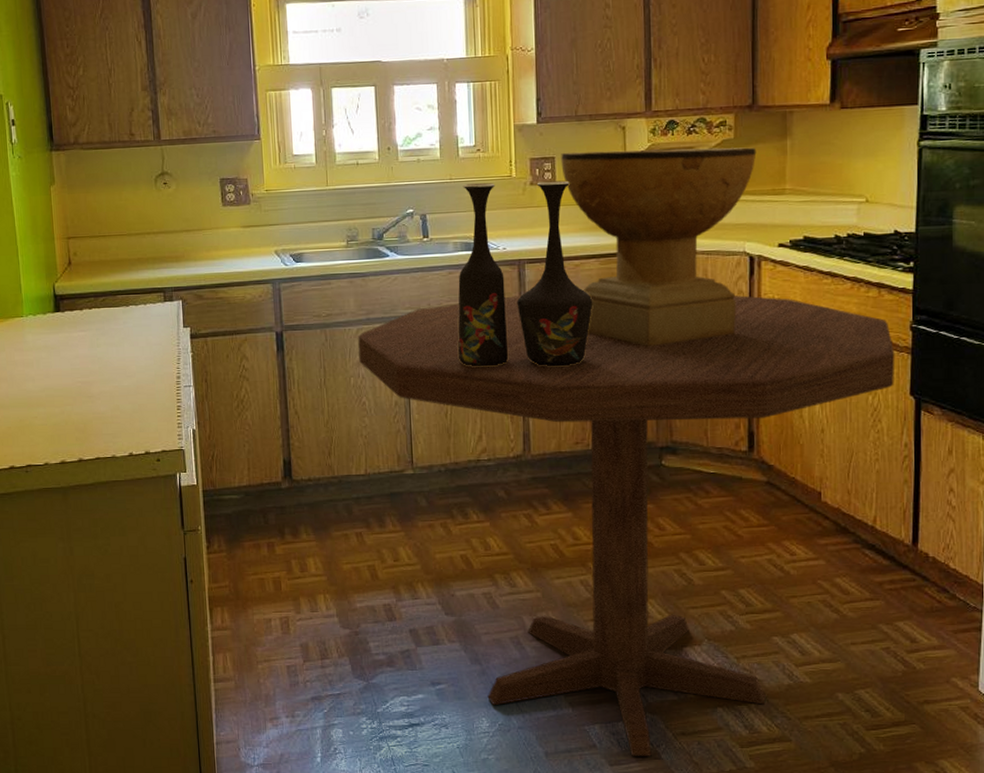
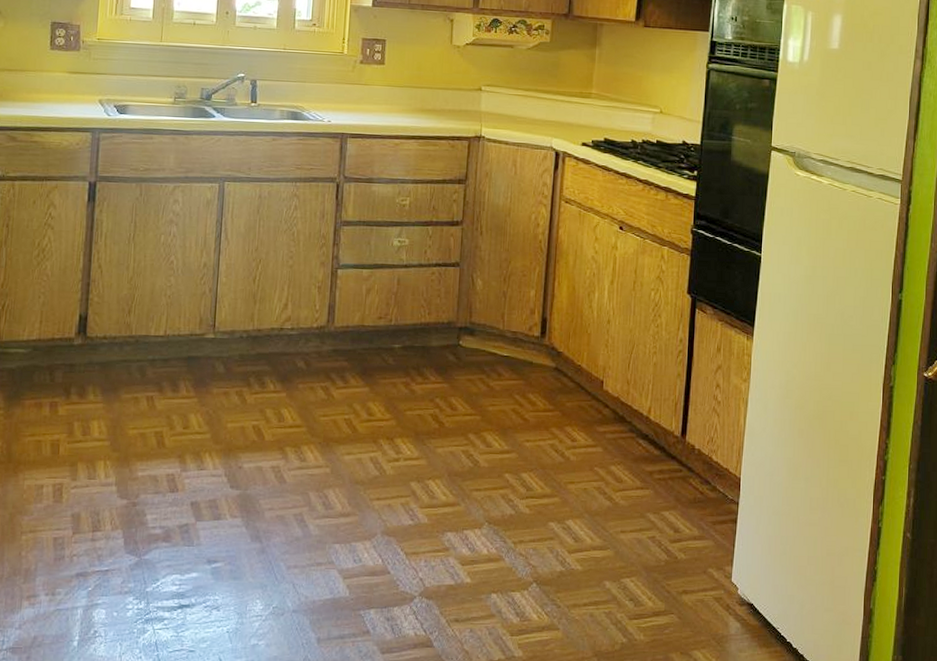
dining table: present [358,295,895,756] -> none [172,168,677,644]
vase: present [458,180,593,367] -> none [273,55,409,240]
decorative bowl: present [561,147,757,346] -> none [391,36,569,229]

